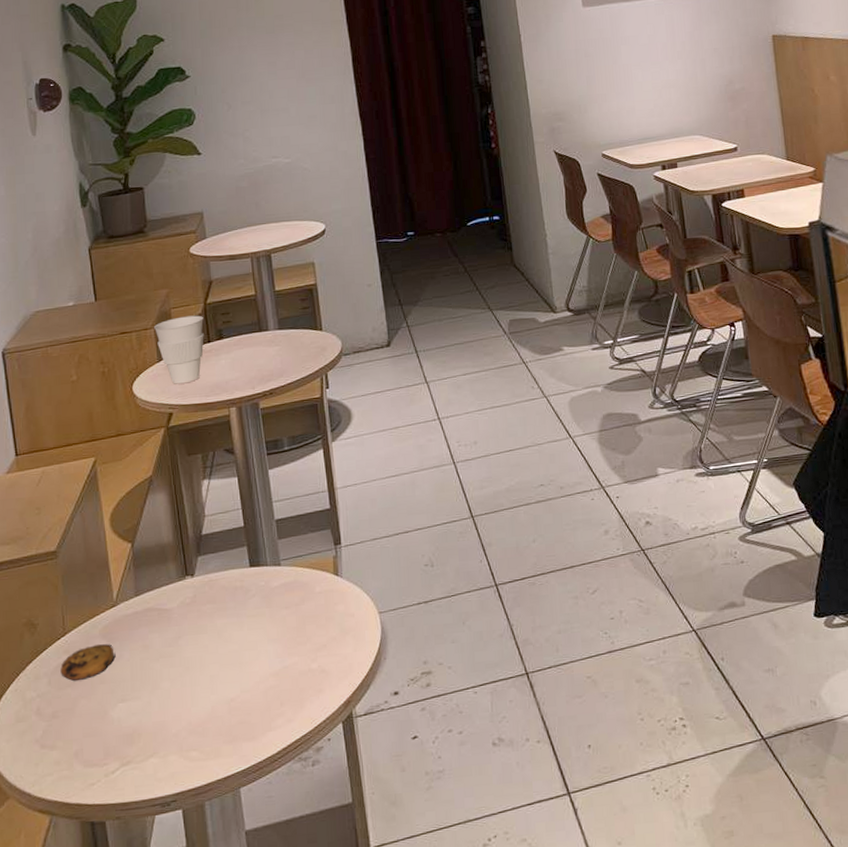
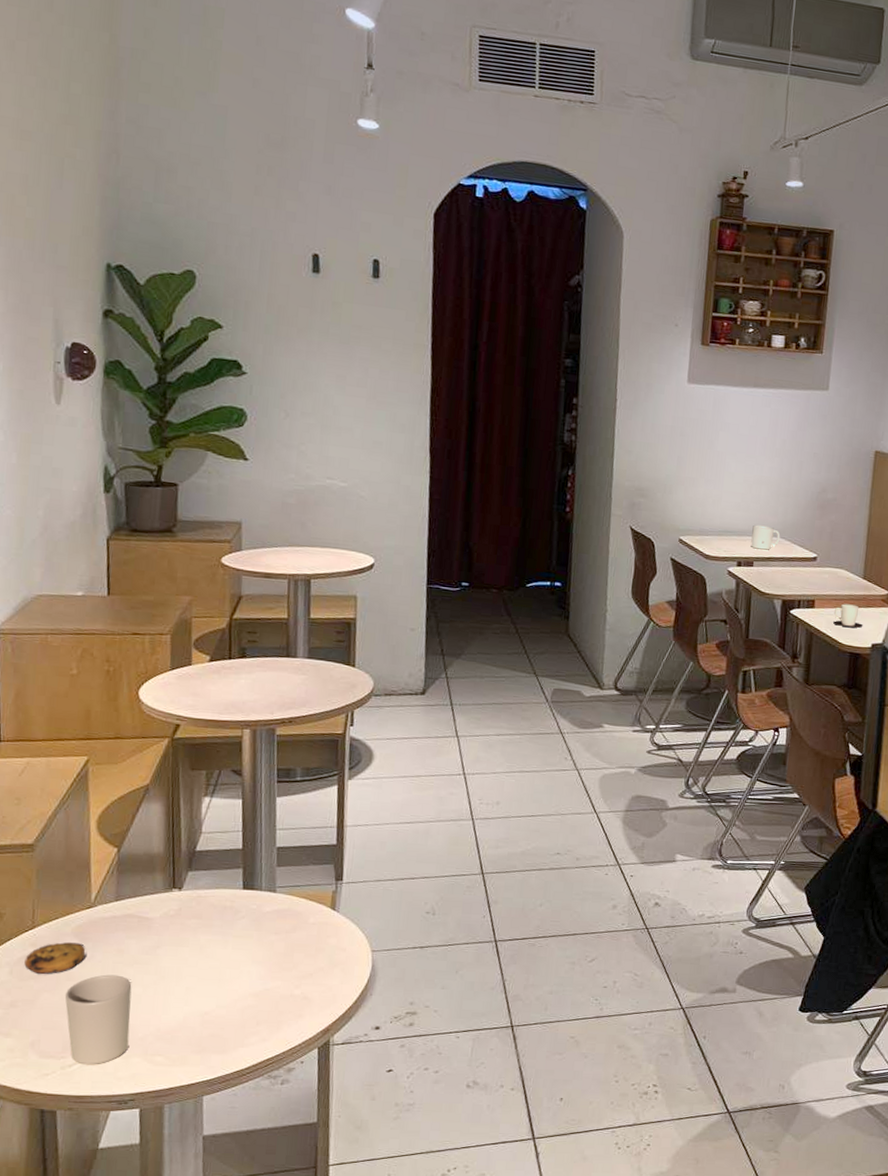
mug: none [100,671,164,770] -> present [64,974,132,1065]
cup: present [153,315,204,384] -> none [170,627,227,697]
mug: none [669,126,698,150] -> present [751,525,781,550]
cup: none [765,187,797,210] -> present [833,604,863,628]

